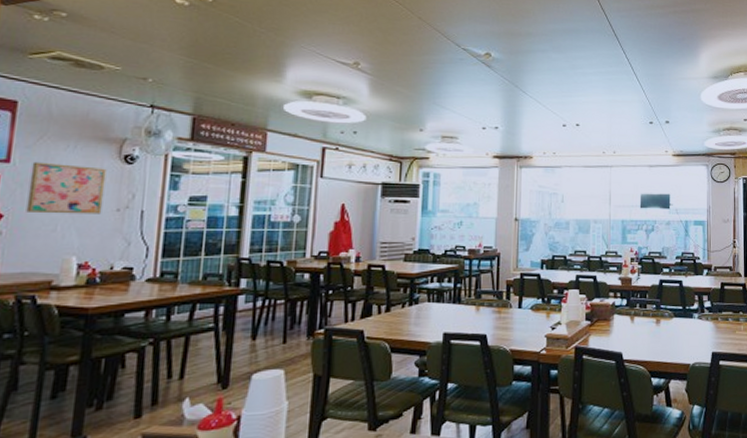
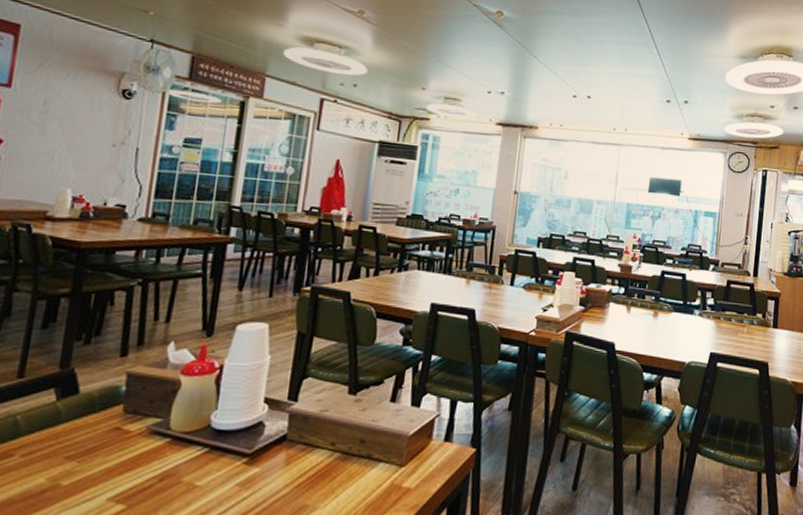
wall art: present [26,161,107,214] -> none [25,88,104,148]

